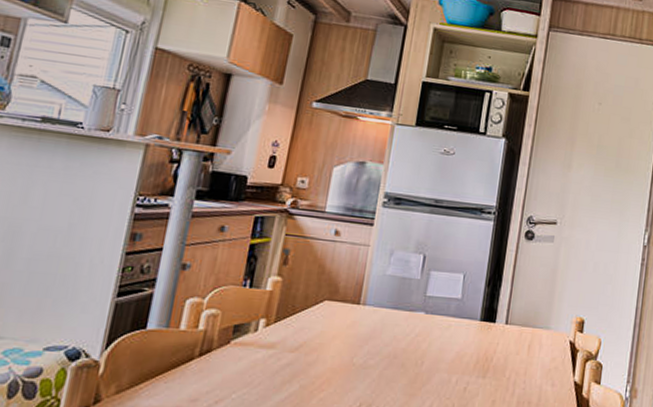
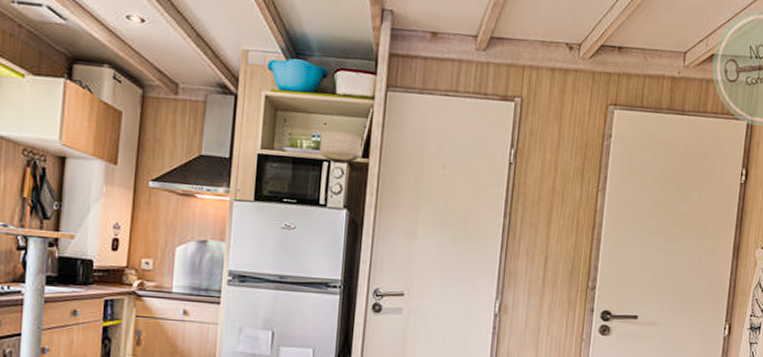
bowl: none [482,64,524,96] -> present [319,131,363,165]

